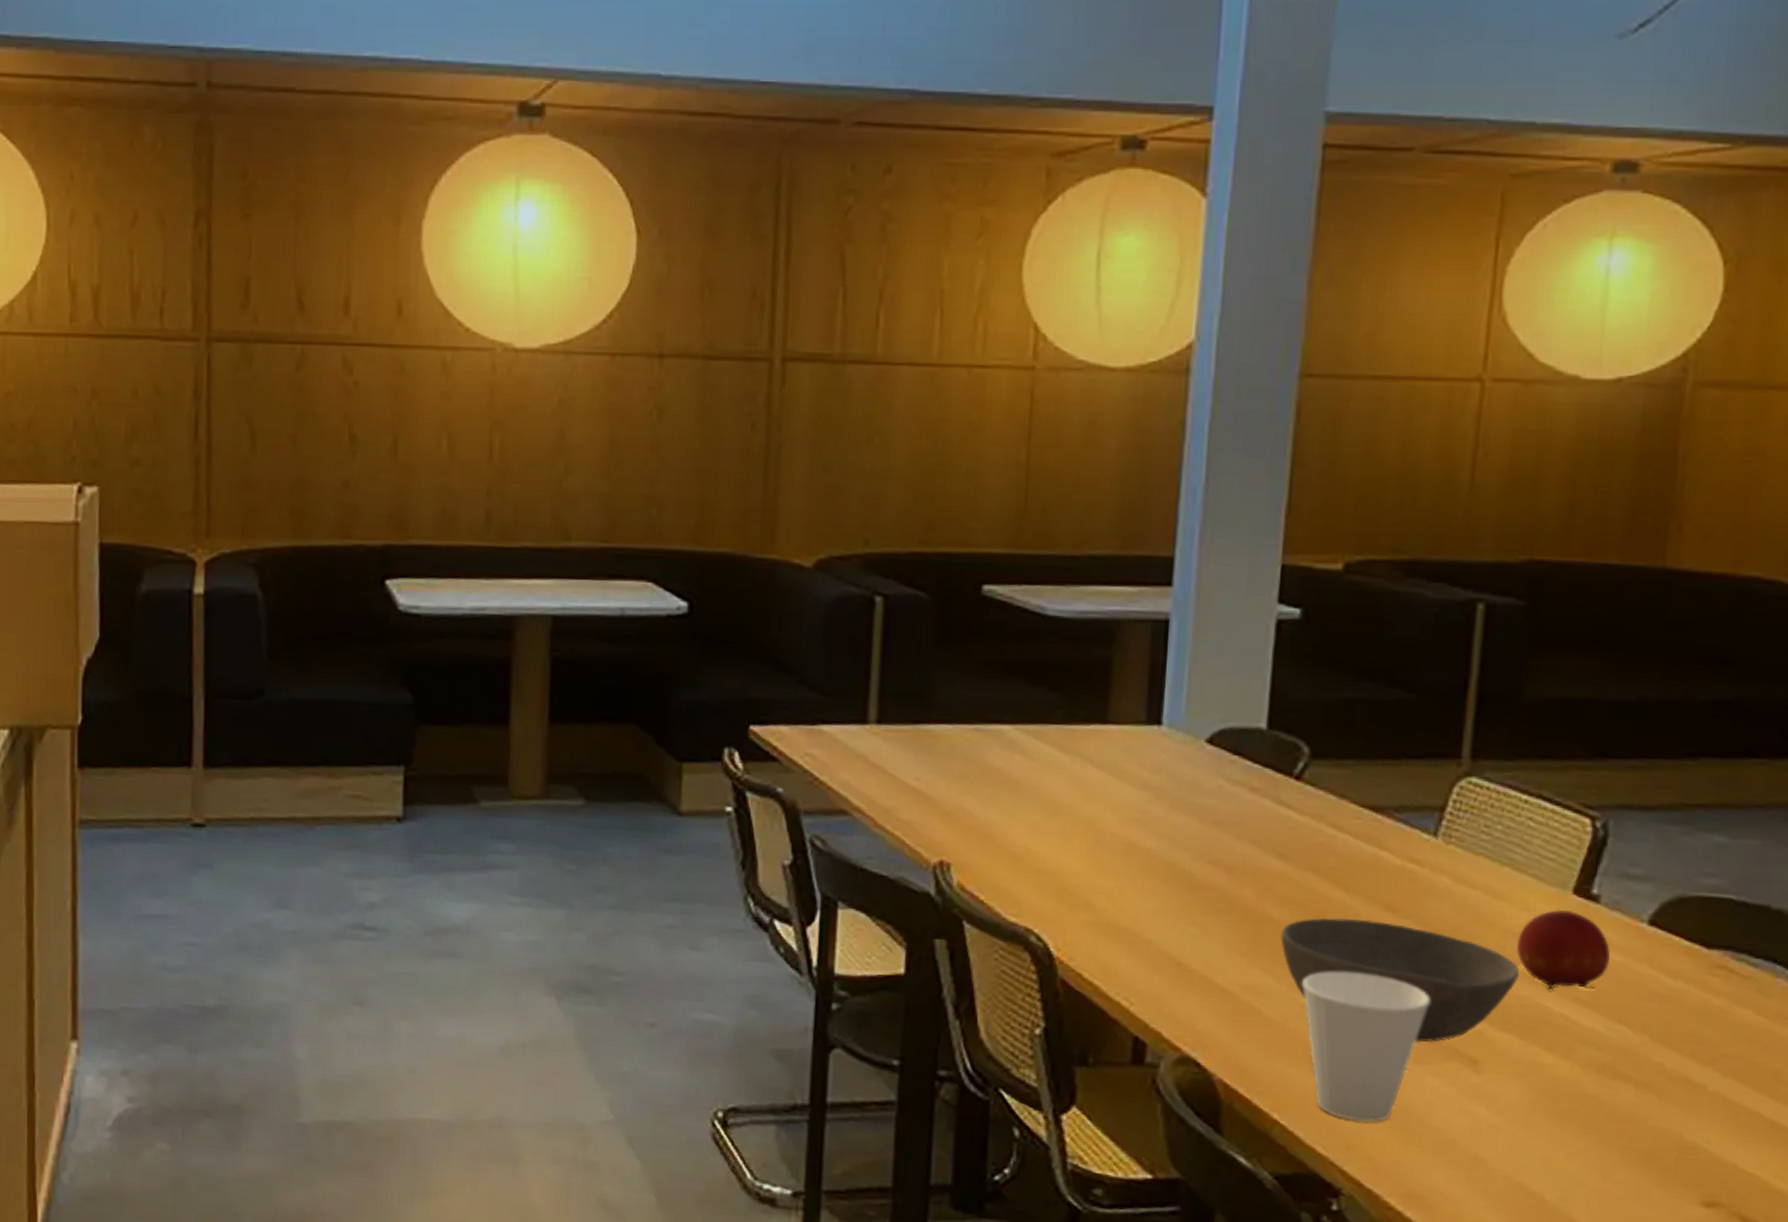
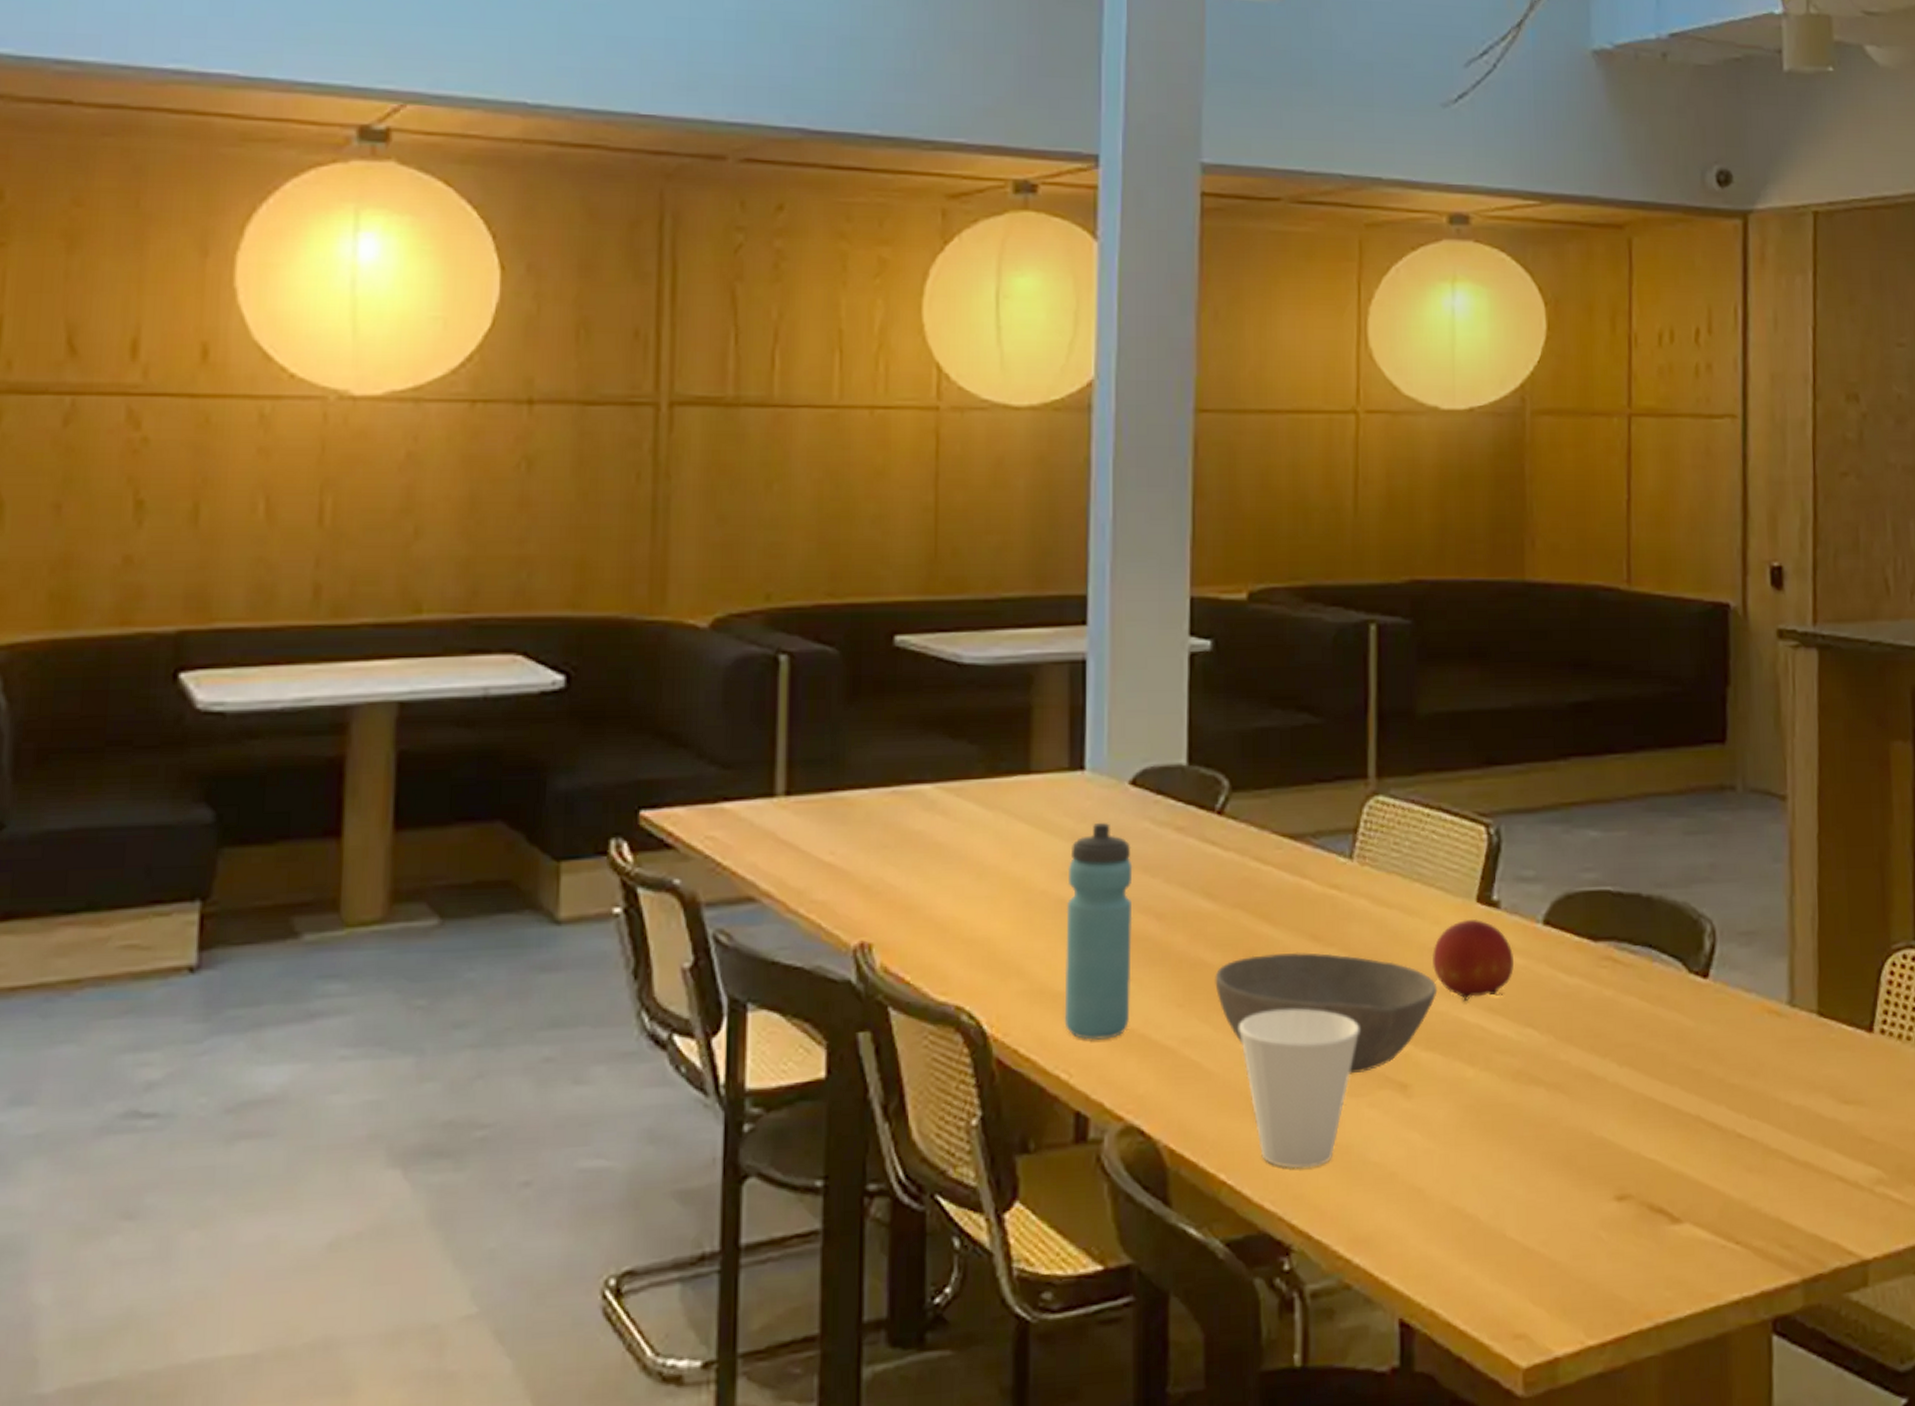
water bottle: none [1128,775,1204,976] -> present [1064,822,1133,1040]

